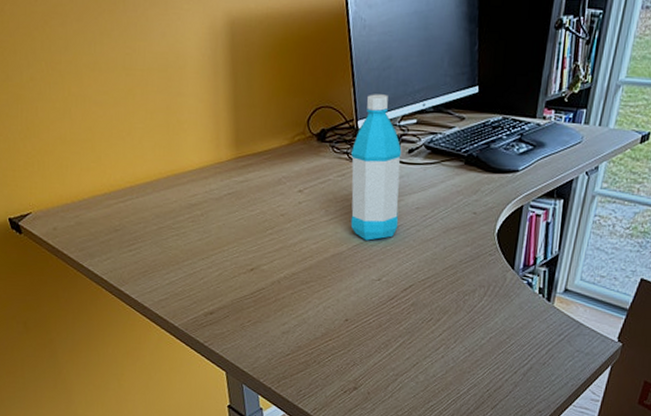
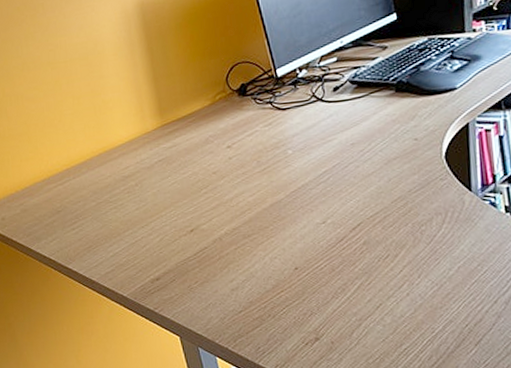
water bottle: present [350,94,402,241] -> none [274,39,335,185]

